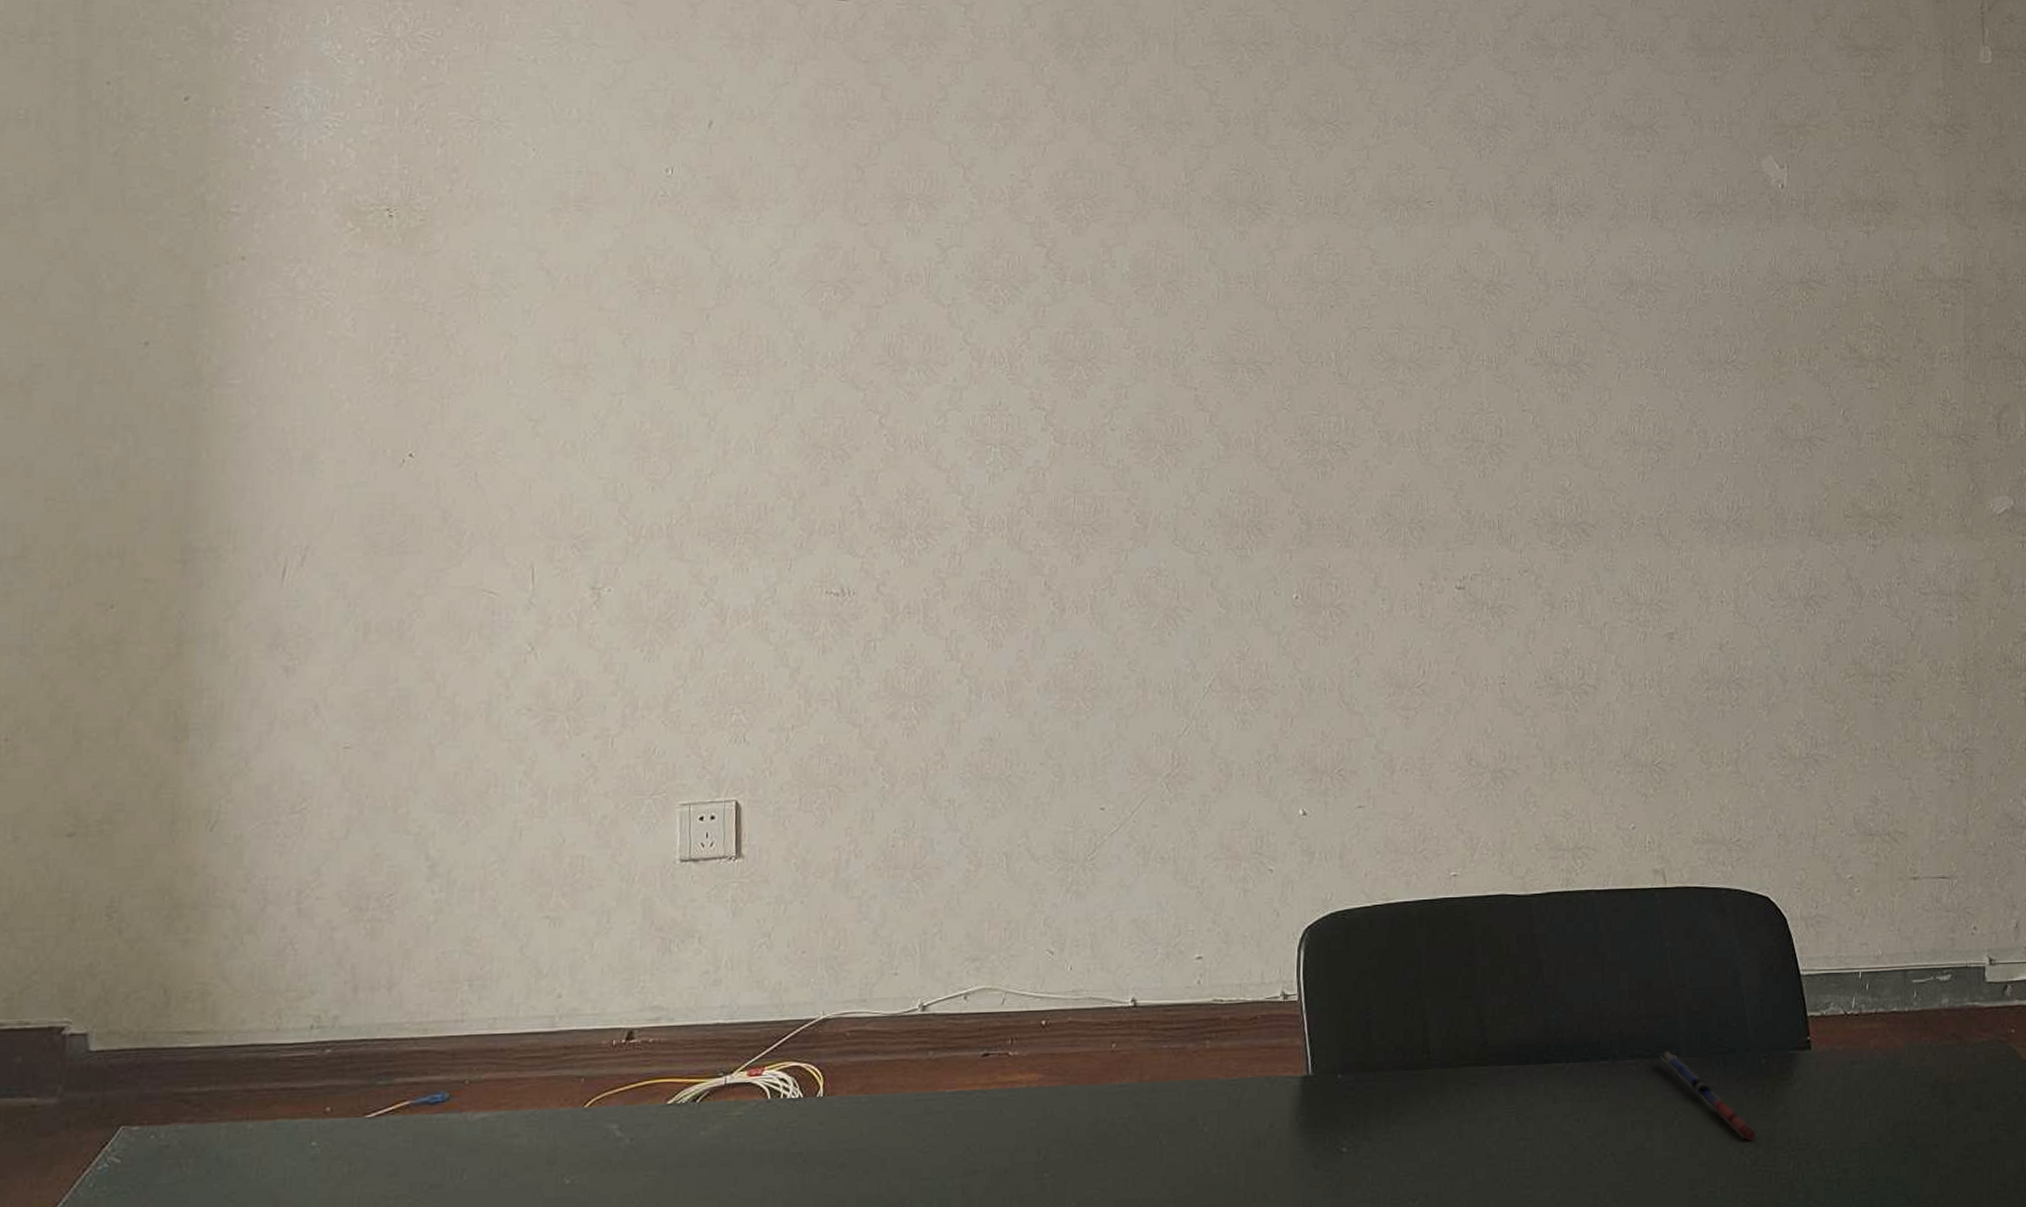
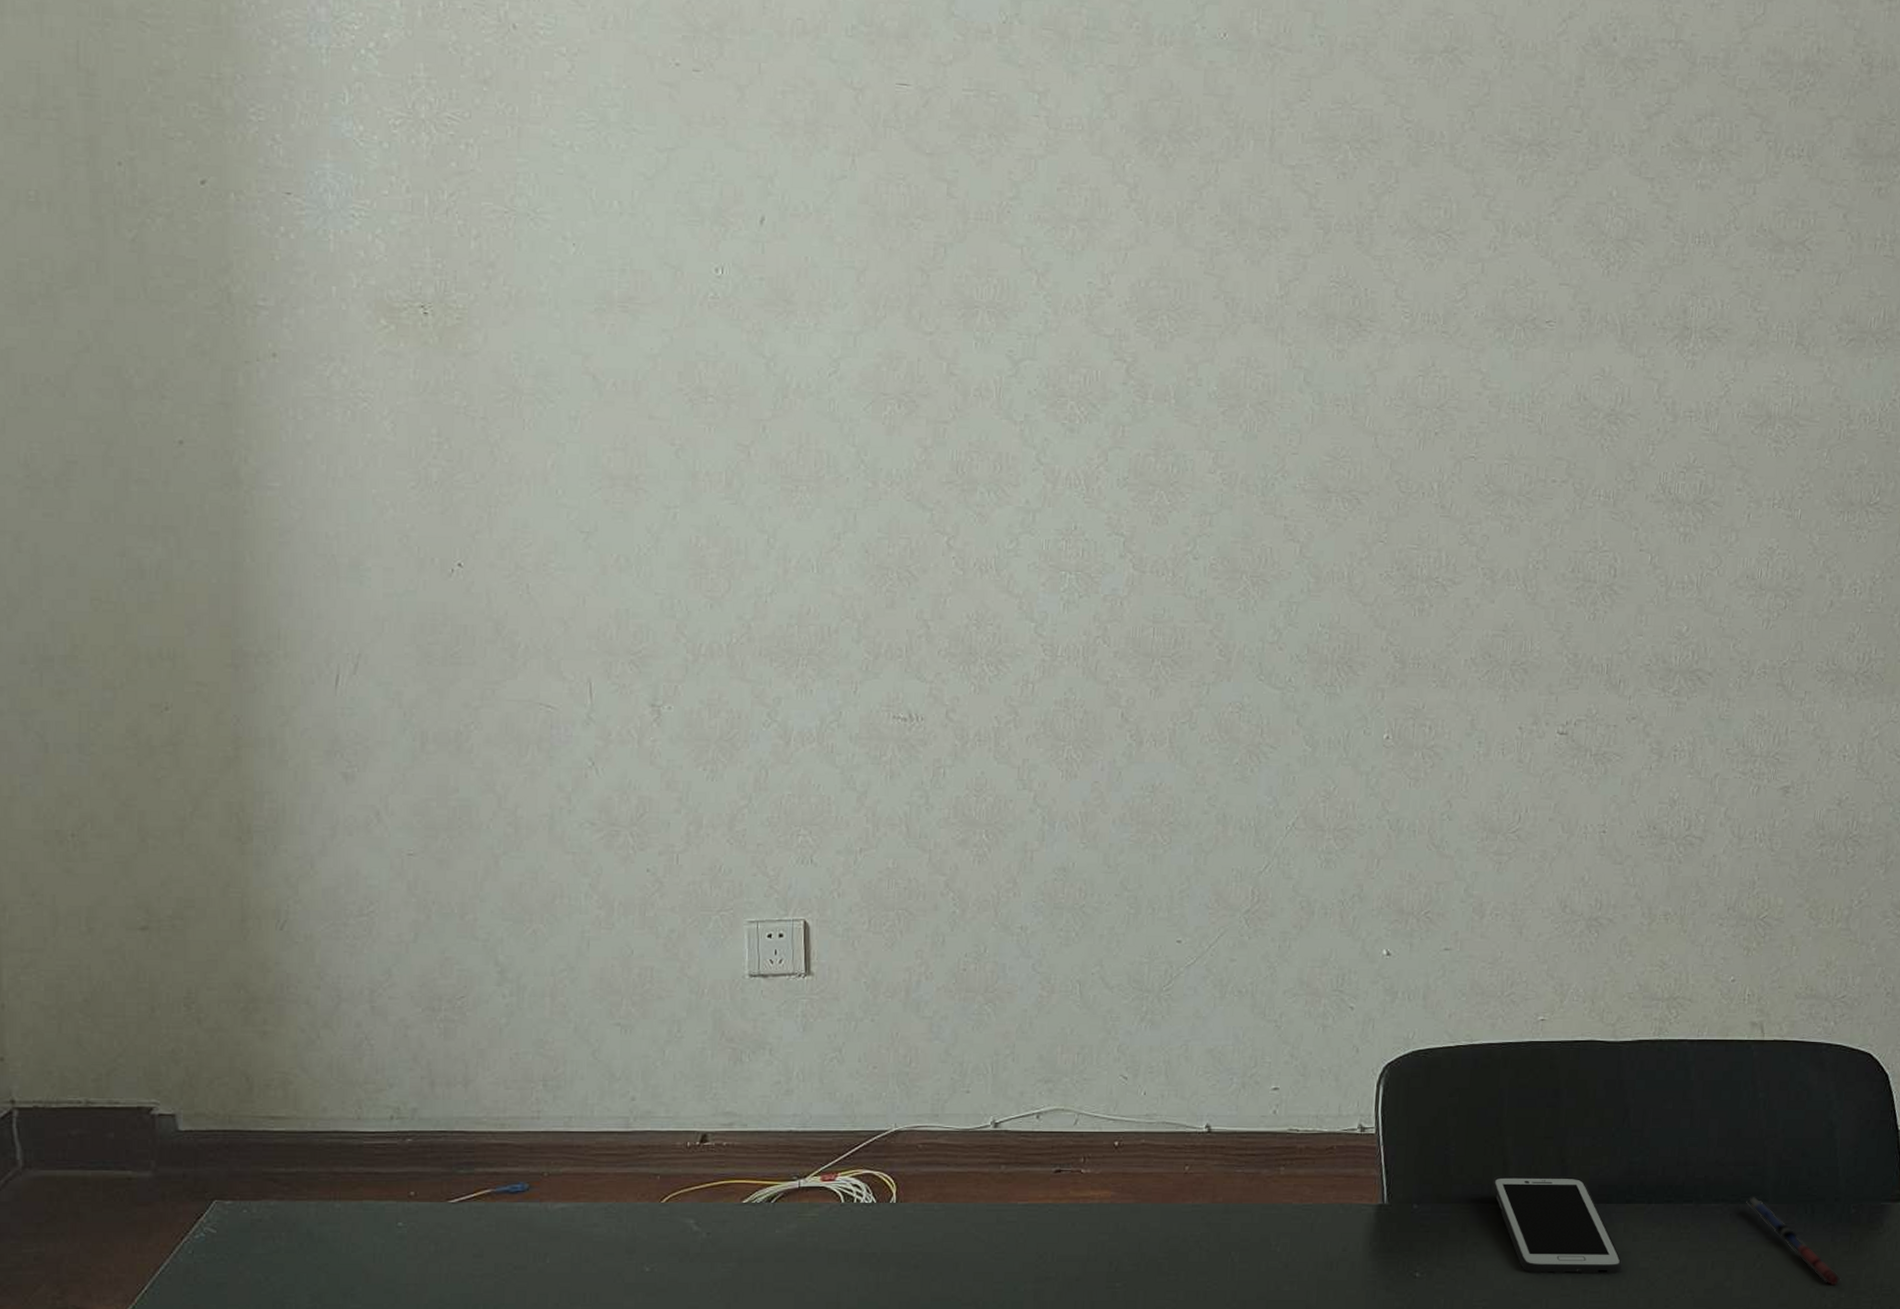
cell phone: none [1413,1037,1545,1143] -> present [1491,1175,1623,1274]

